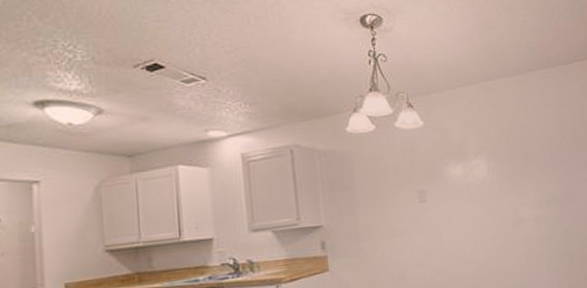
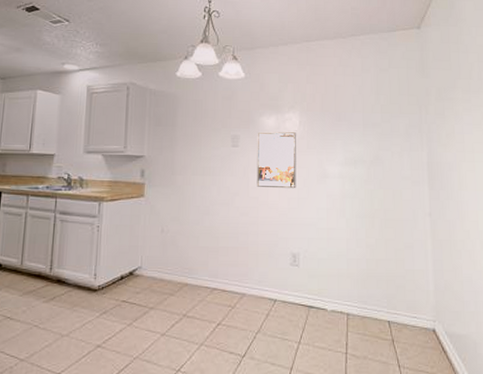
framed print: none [445,178,492,242] -> present [257,131,296,189]

